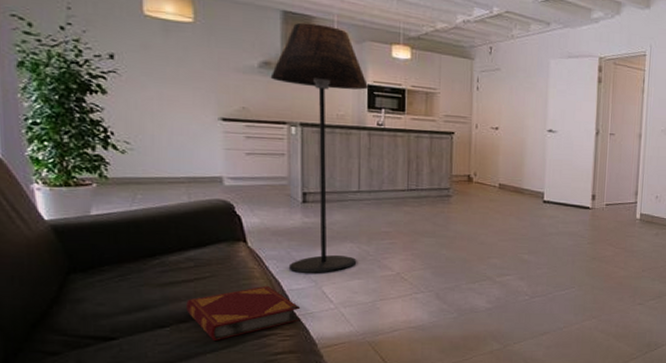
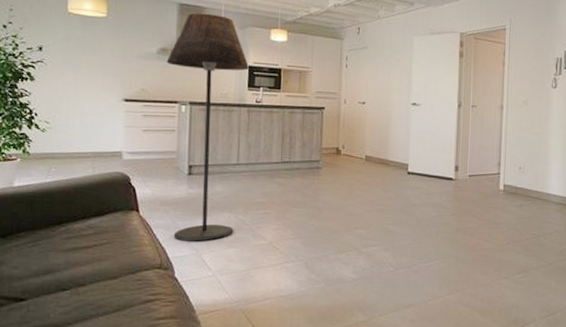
hardback book: present [186,285,301,342] -> none [85,252,183,305]

